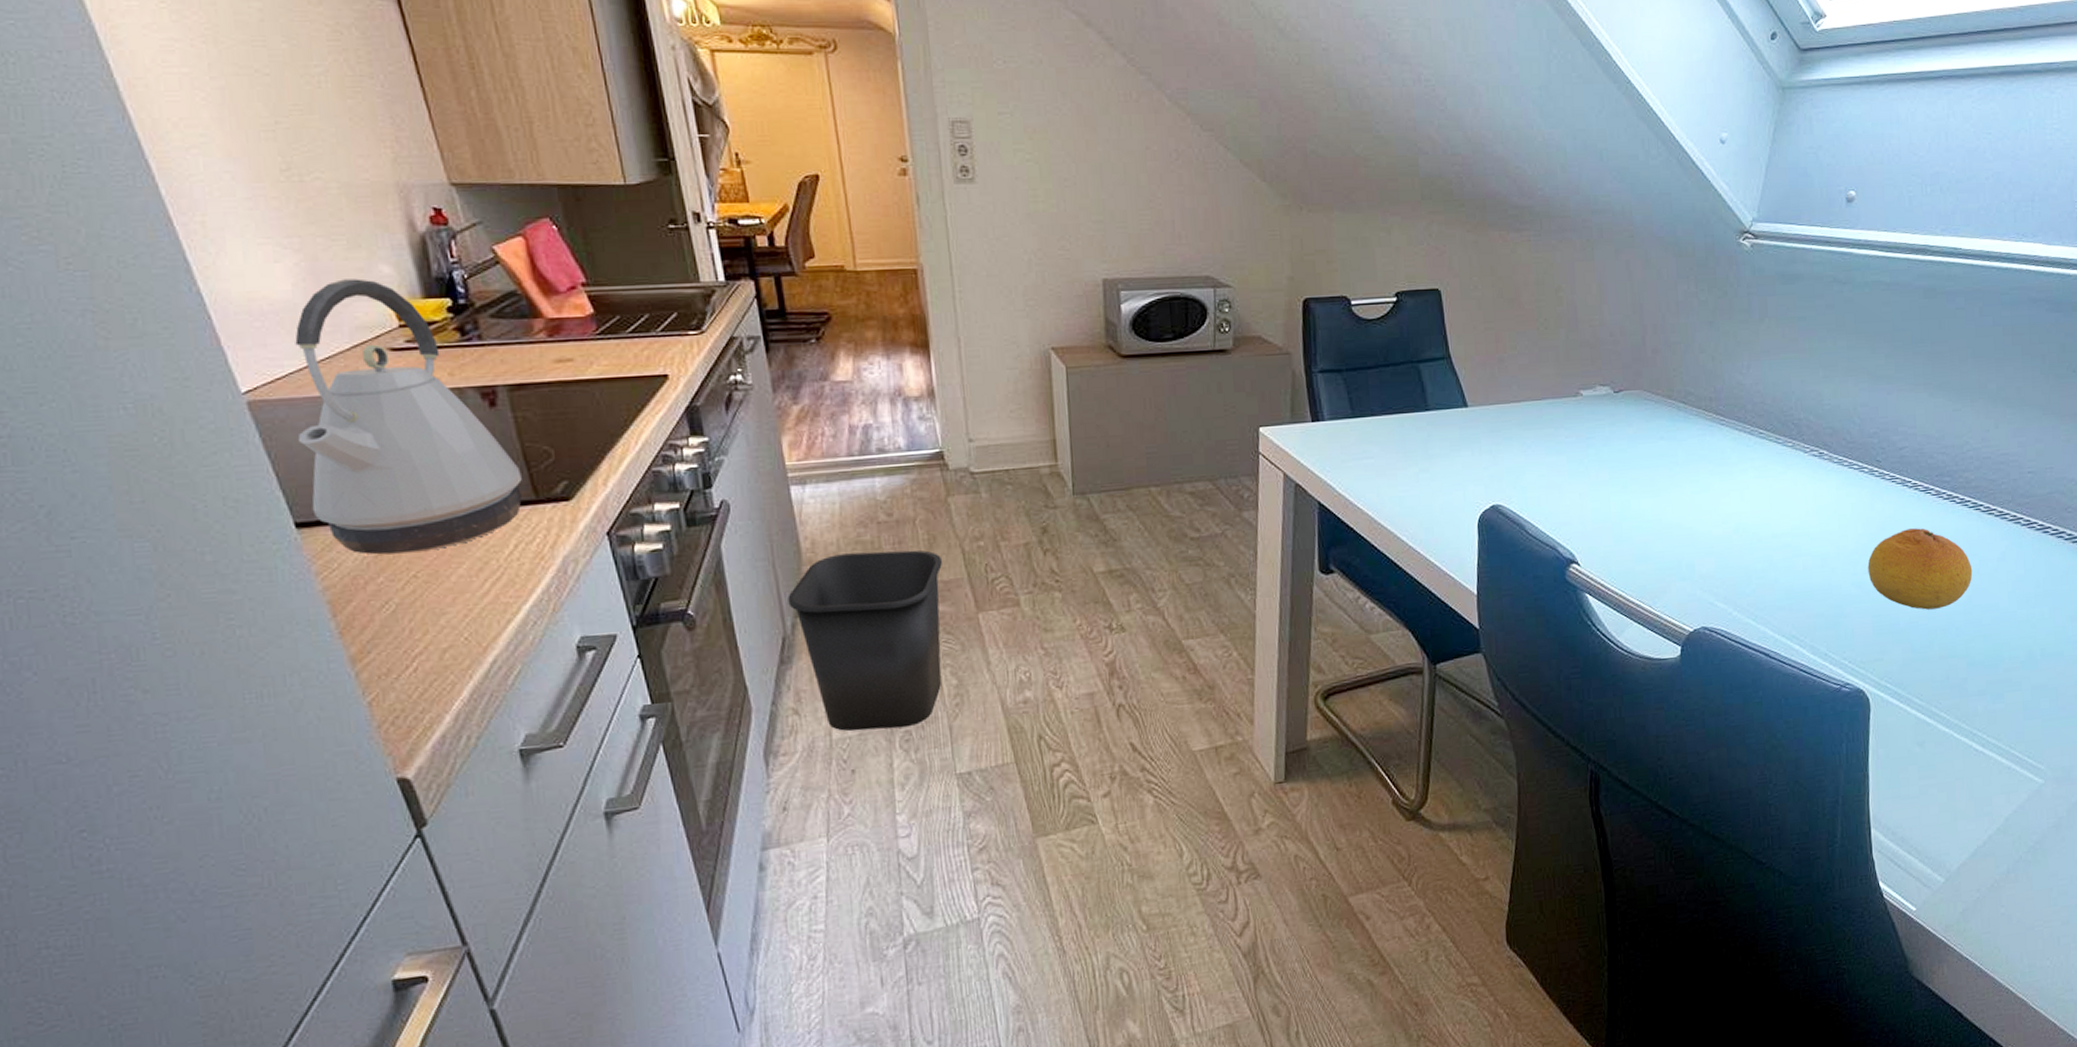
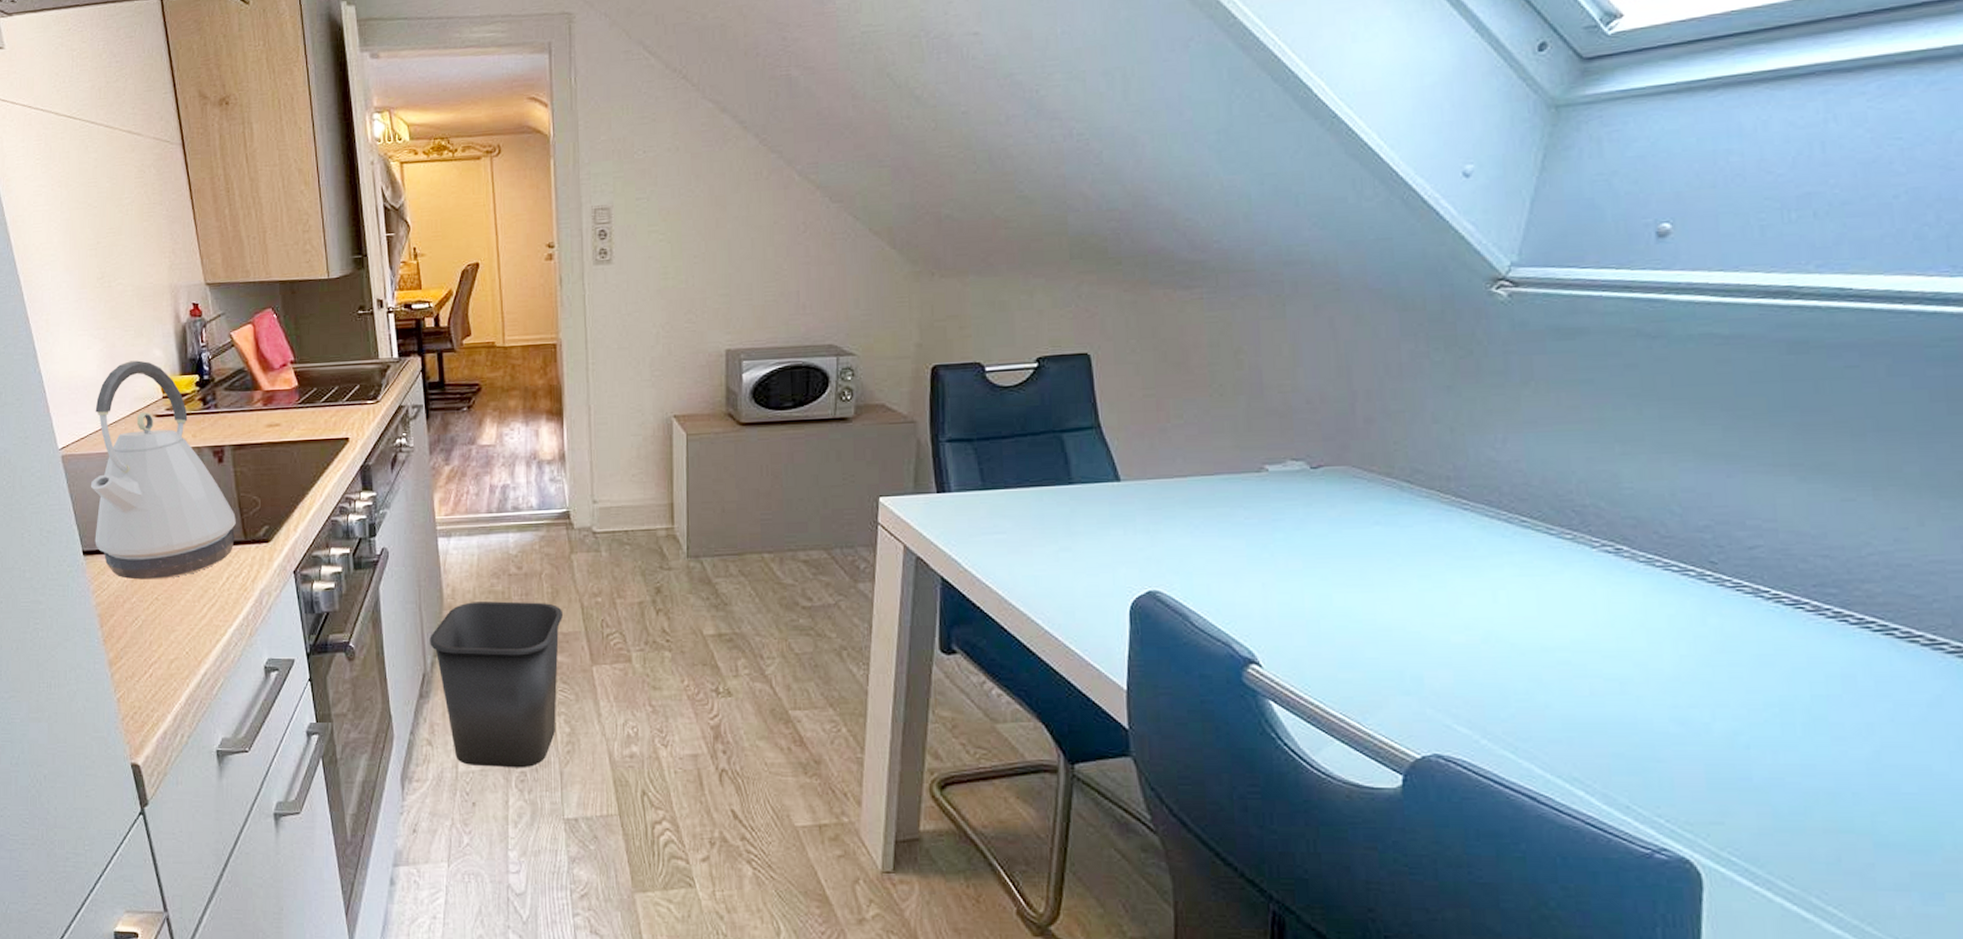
fruit: present [1867,528,1973,610] -> none [1696,653,1882,764]

